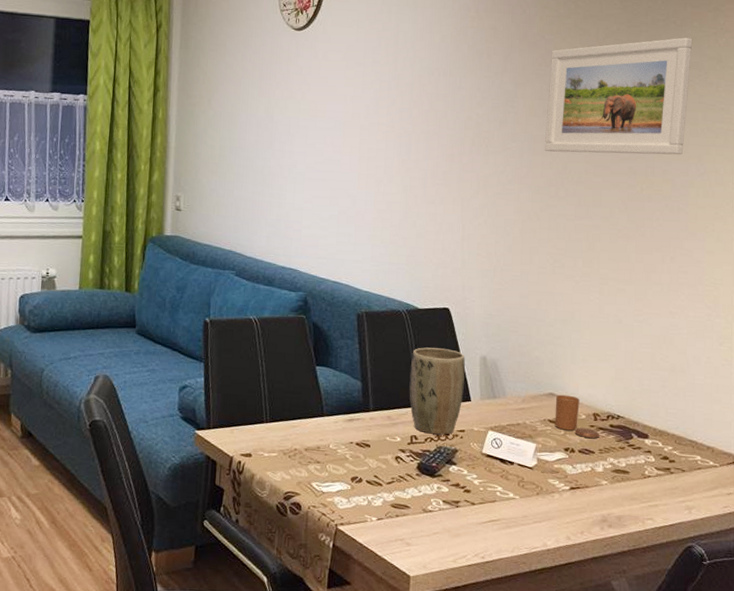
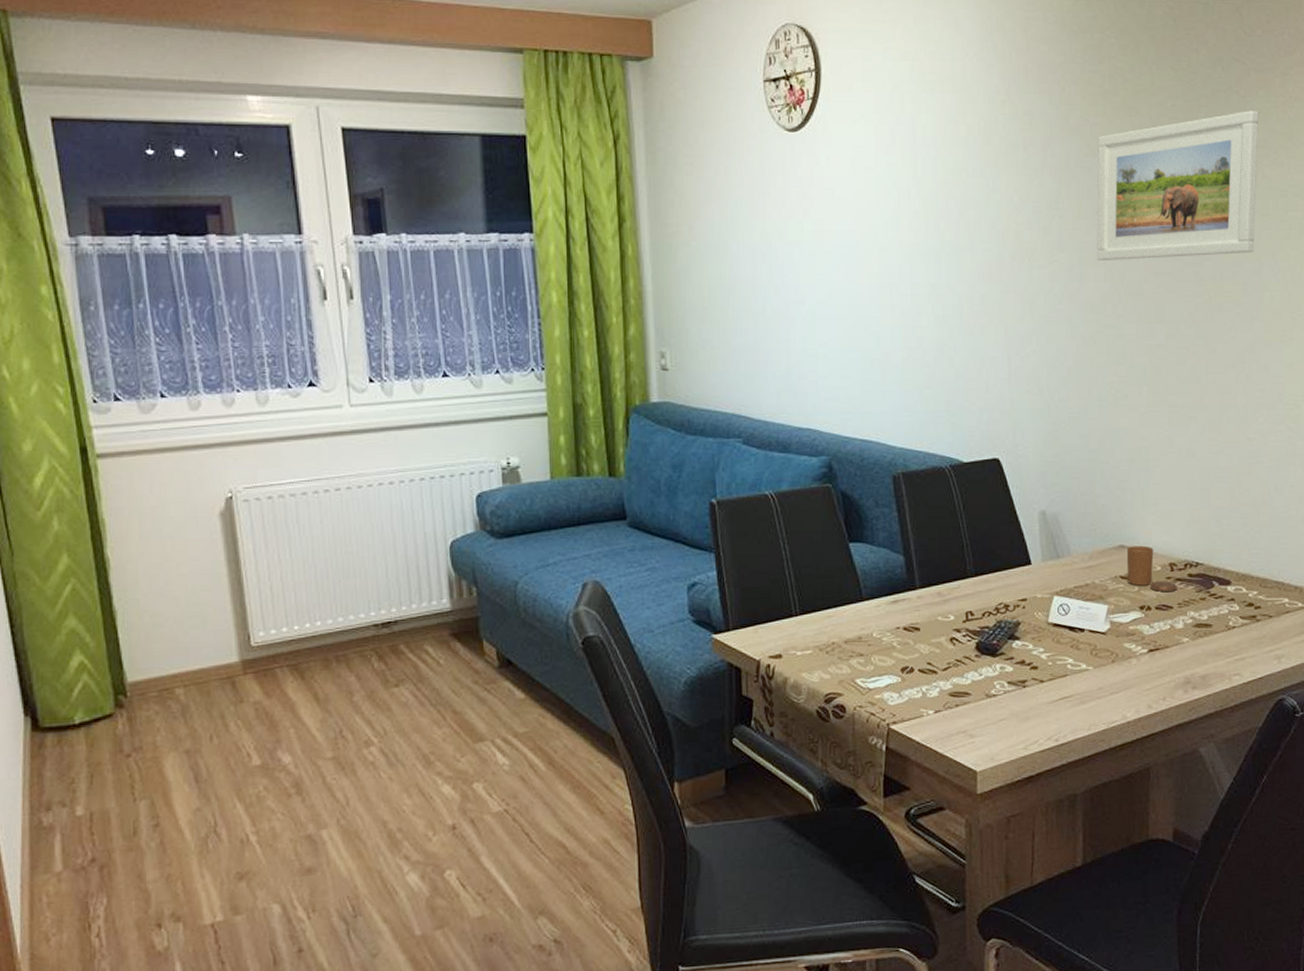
plant pot: present [409,347,465,435] -> none [959,506,1023,608]

